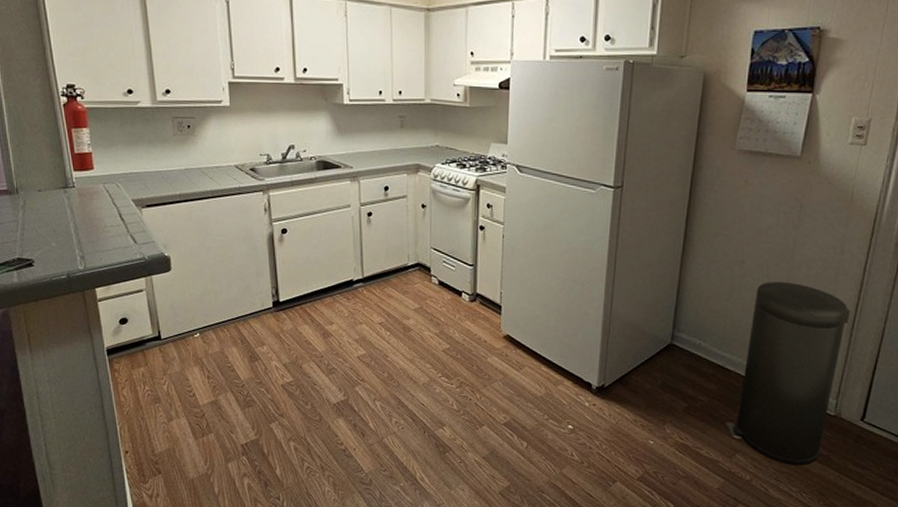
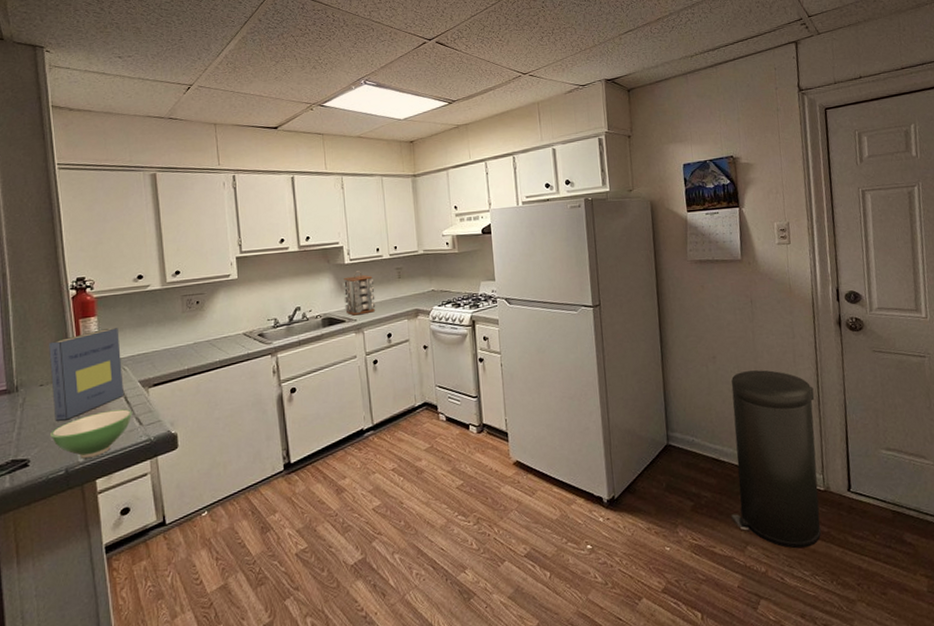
book: none [44,142,118,228] -> present [49,328,123,421]
bowl: none [50,224,128,268] -> present [49,409,133,459]
spice rack: none [340,114,374,163] -> present [343,271,376,316]

